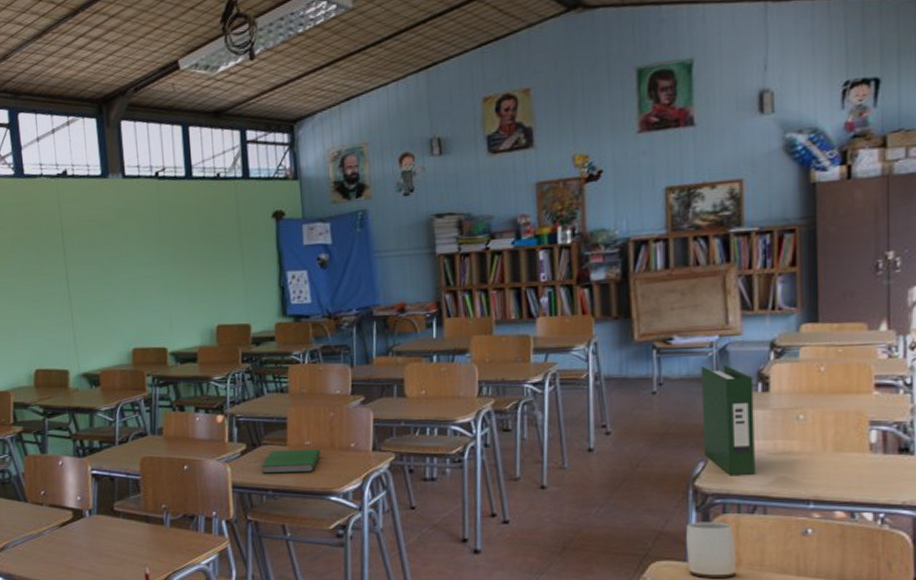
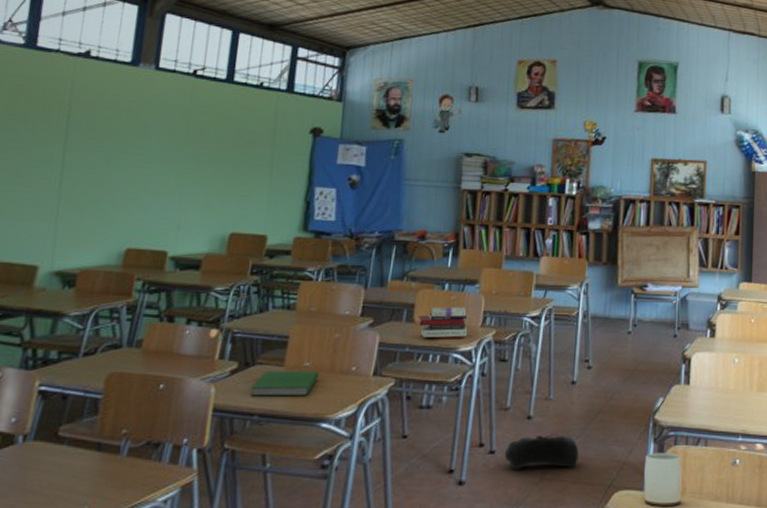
books: none [410,378,464,413] -> present [418,306,468,340]
bag: none [519,504,605,538] -> present [504,434,579,469]
binder: present [700,364,755,476] -> none [664,311,704,411]

